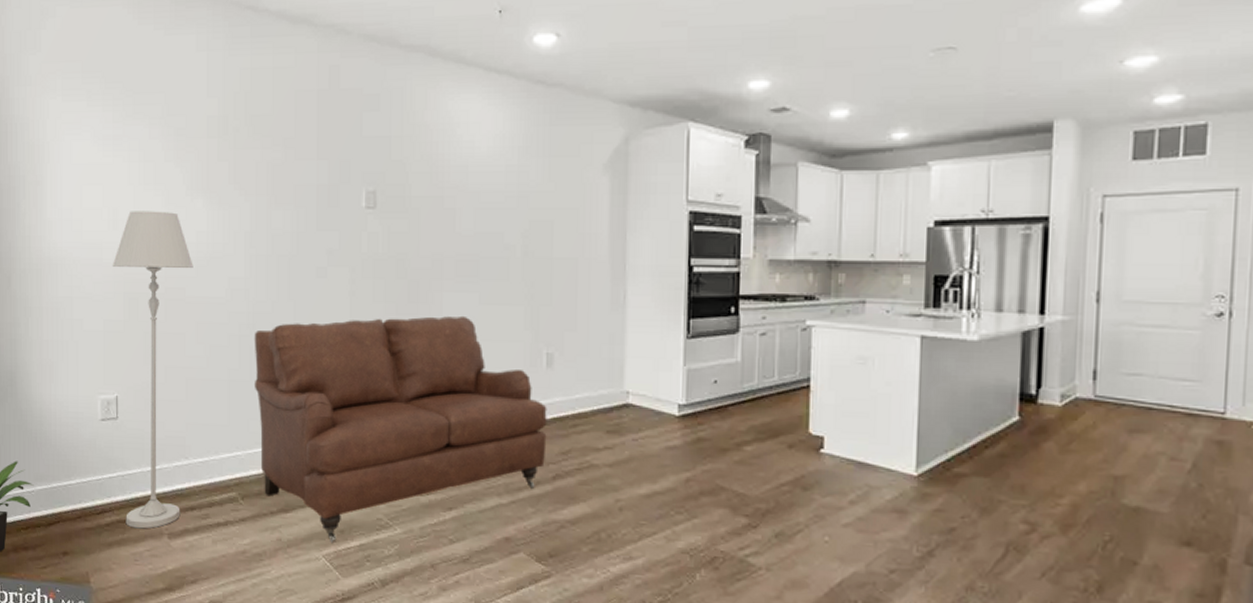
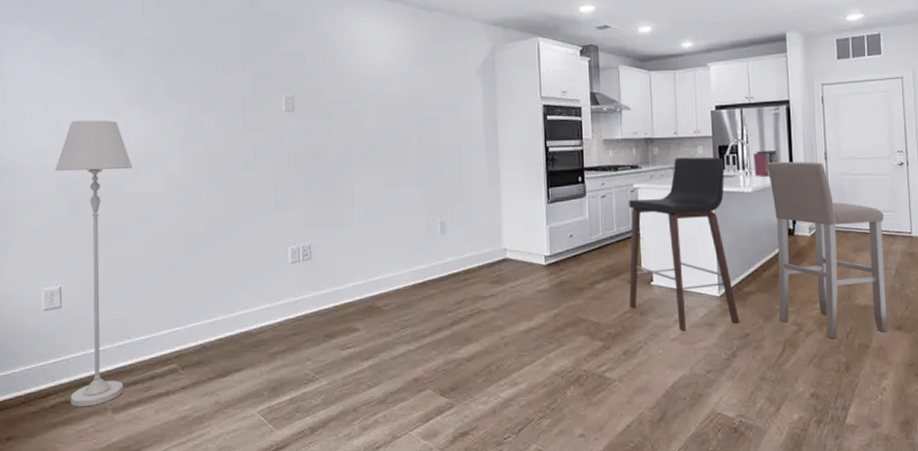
sofa: present [254,315,547,542] -> none [189,196,444,399]
bar stool: none [789,289,944,516] -> present [629,157,740,331]
books: none [985,285,1022,321] -> present [753,150,777,177]
bar stool: none [1001,301,1182,548] -> present [766,161,888,339]

